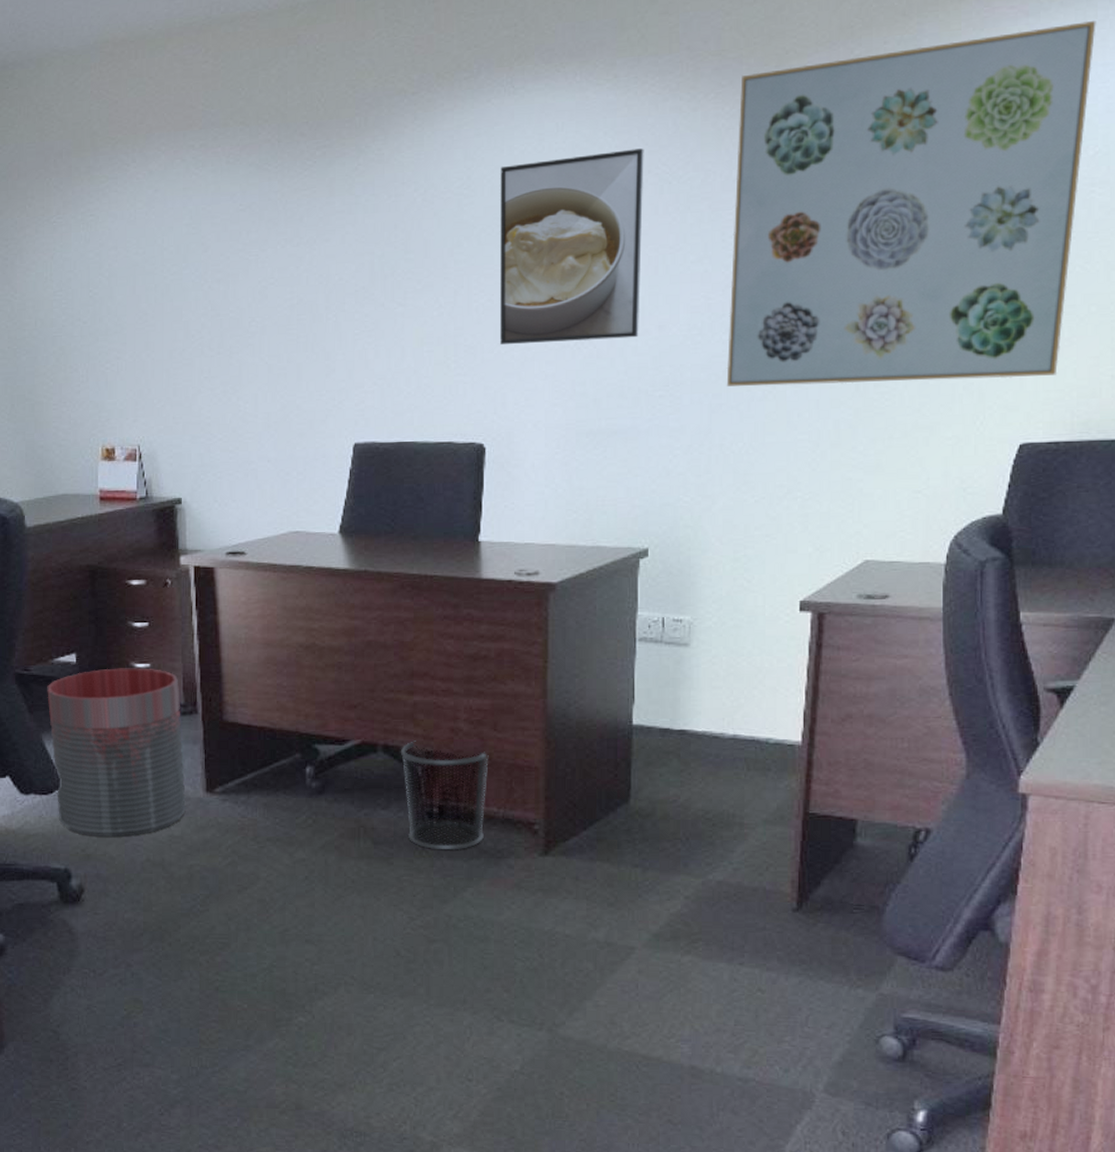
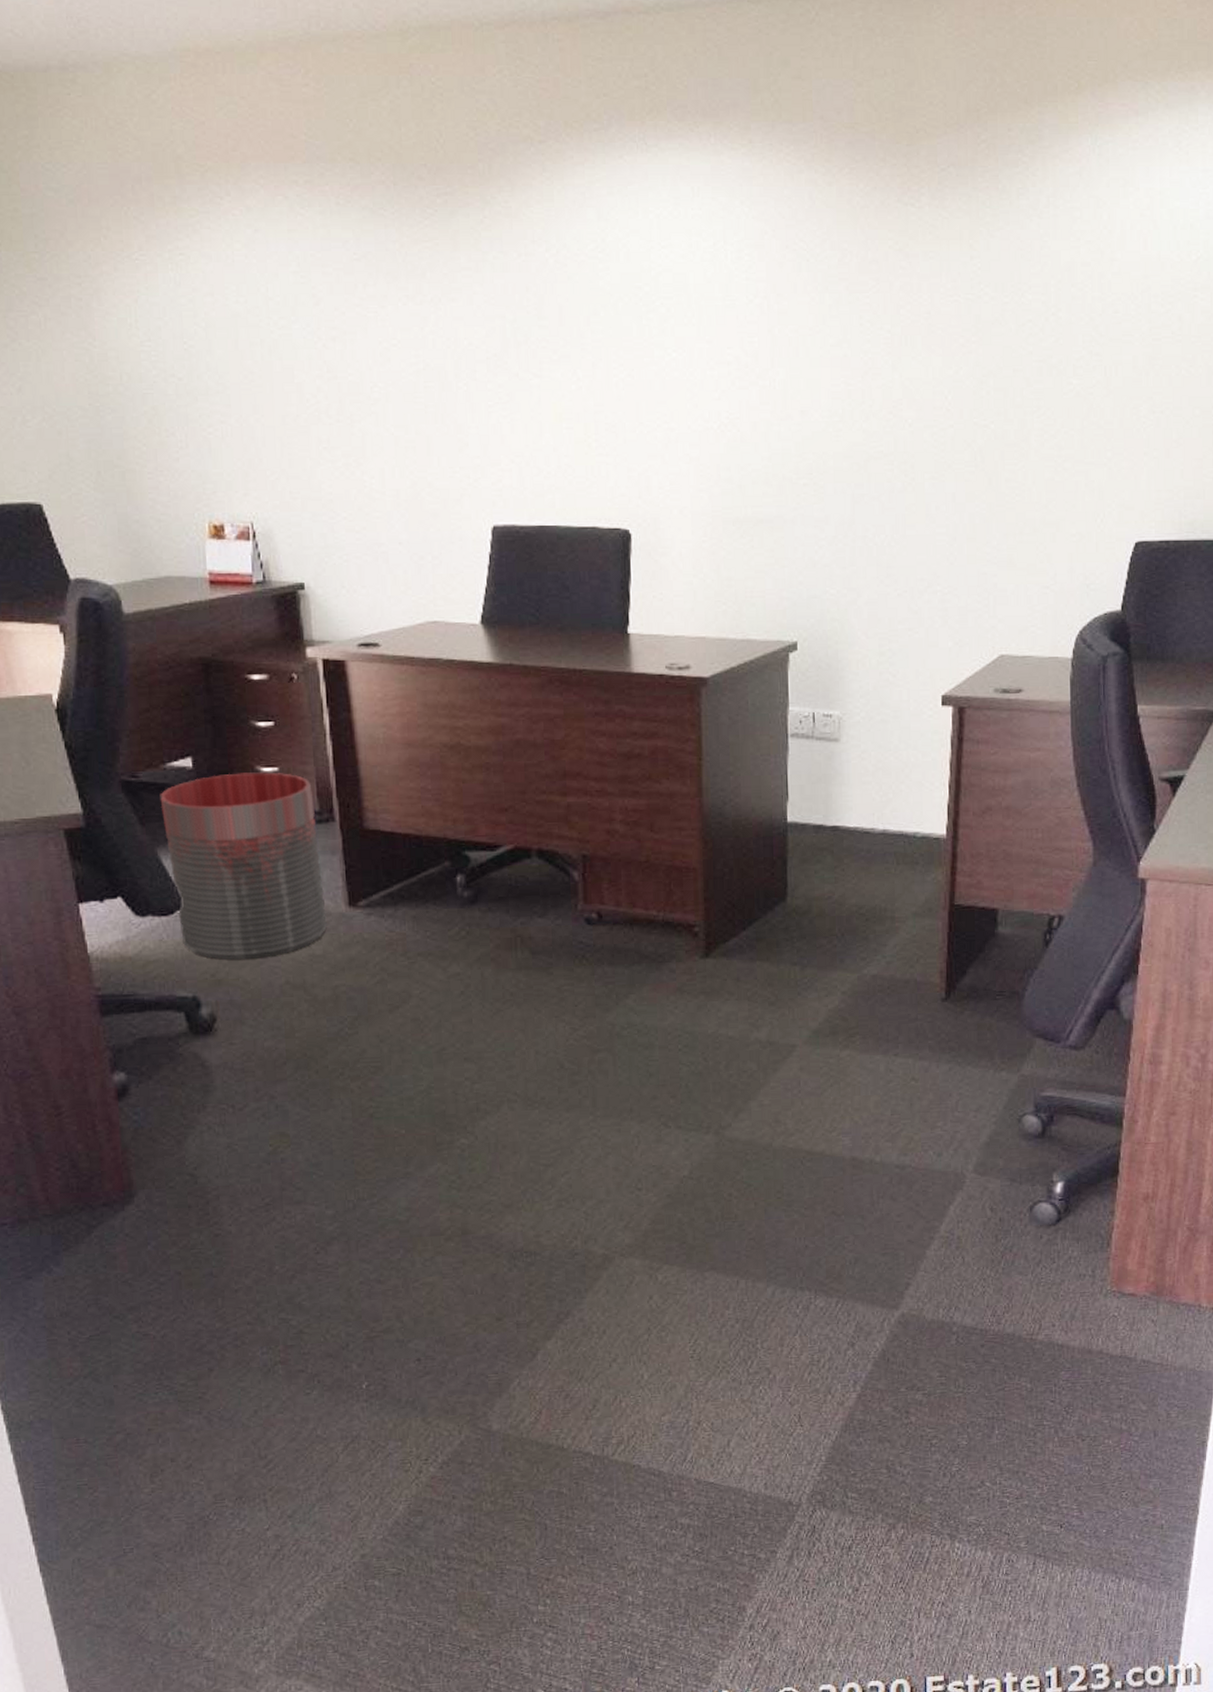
waste bin: present [400,741,489,851] -> none [555,844,647,957]
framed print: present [500,148,644,345] -> none [636,222,782,425]
wall art: present [726,21,1096,386] -> none [867,126,1197,478]

